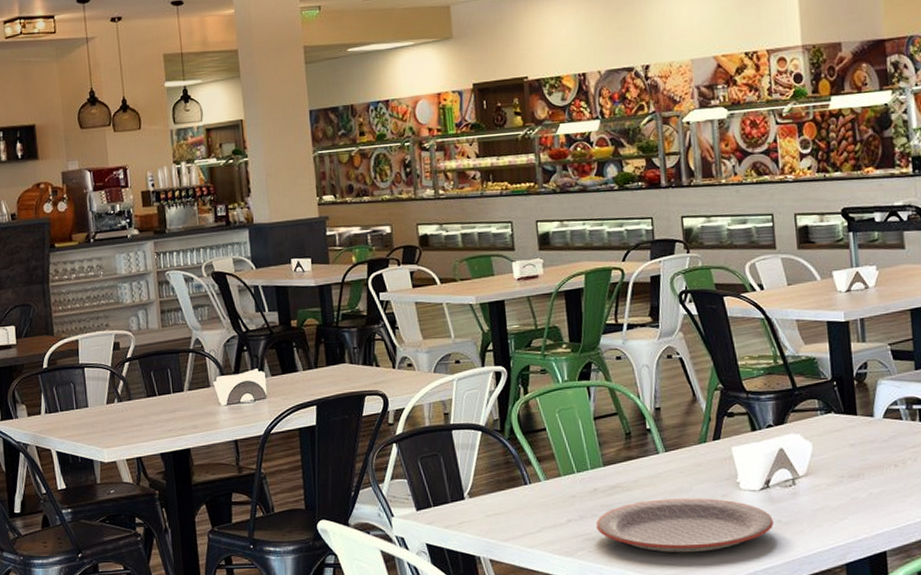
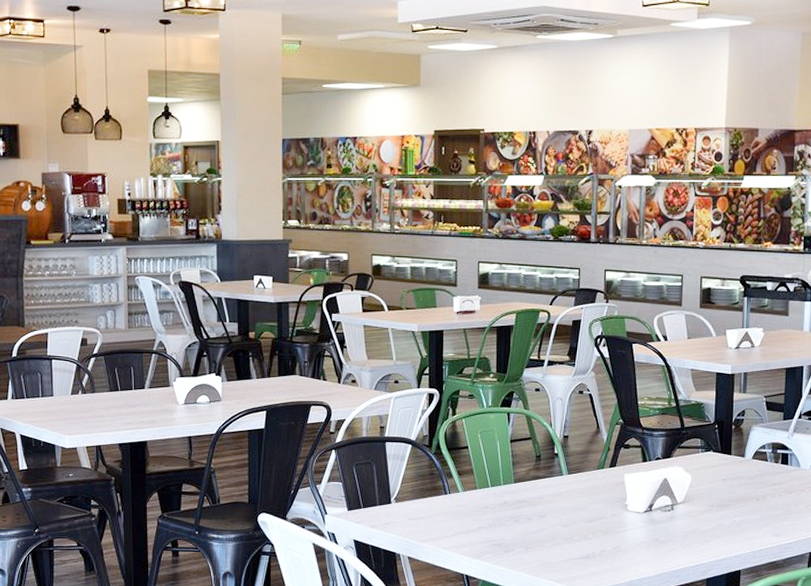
plate: present [596,498,773,553] -> none [502,515,652,562]

